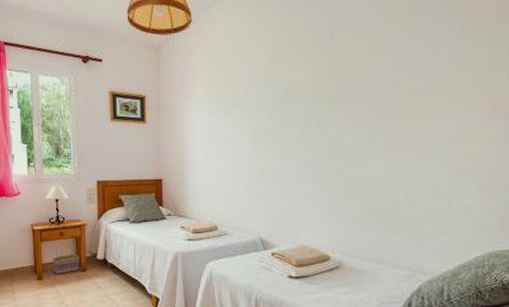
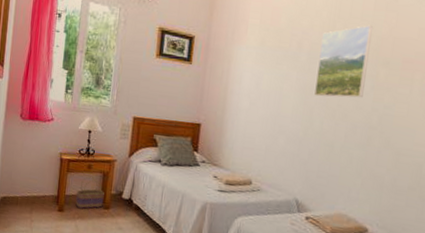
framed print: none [266,65,312,139] -> present [314,25,373,98]

